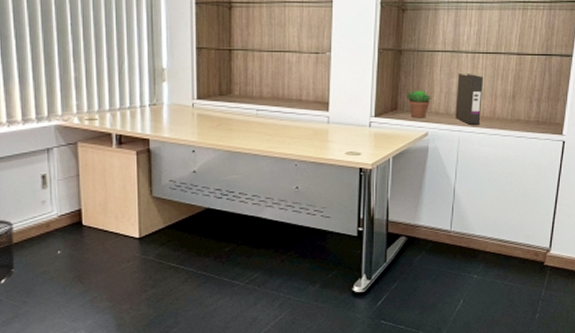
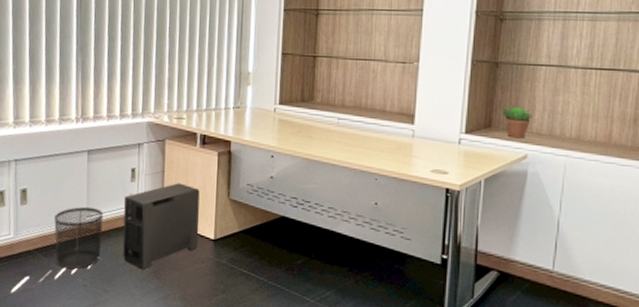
computer tower: none [37,186,123,276] -> present [123,183,200,270]
binder: present [455,74,483,125] -> none [560,91,596,150]

